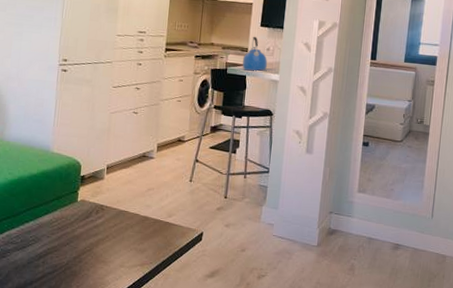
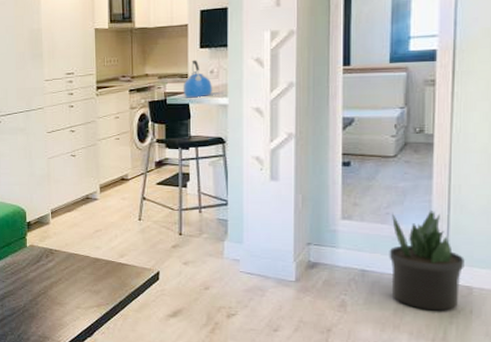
planter: none [389,188,443,276] -> present [389,210,465,311]

